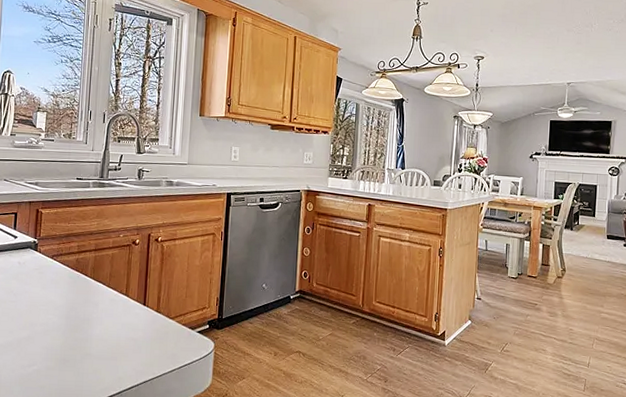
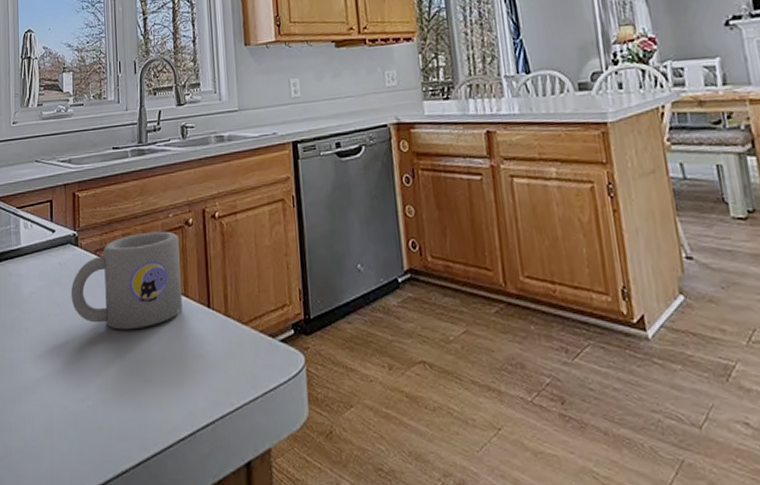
mug: none [26,246,126,317] -> present [71,231,183,330]

